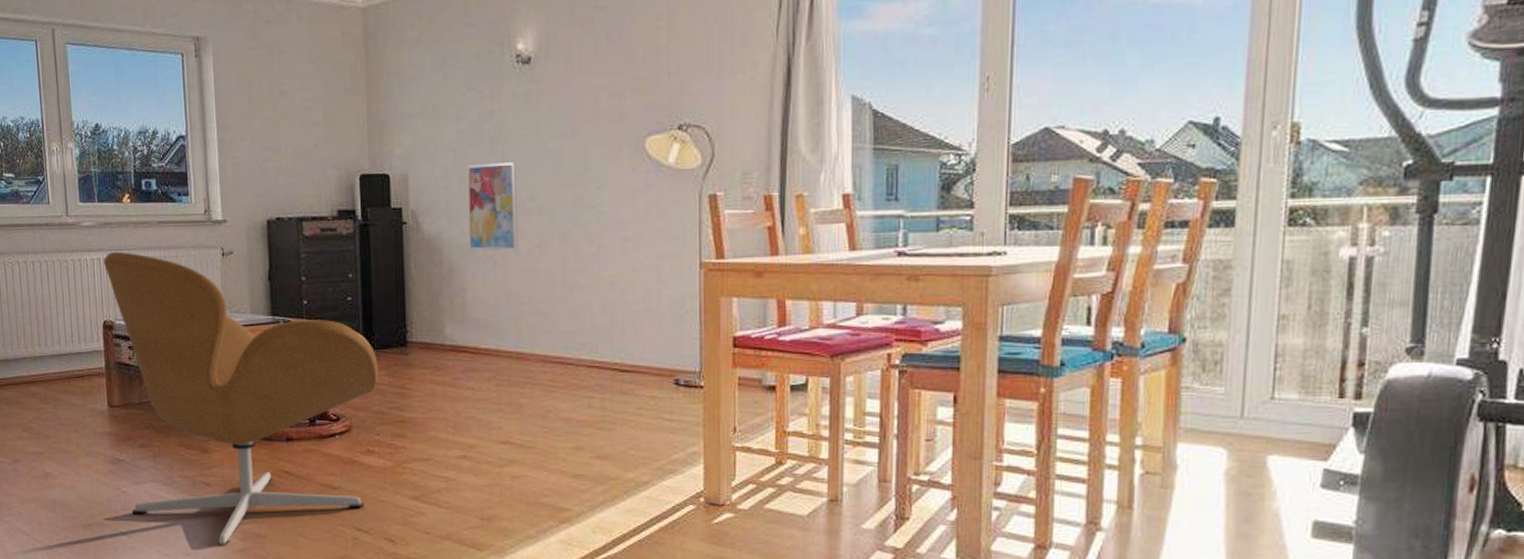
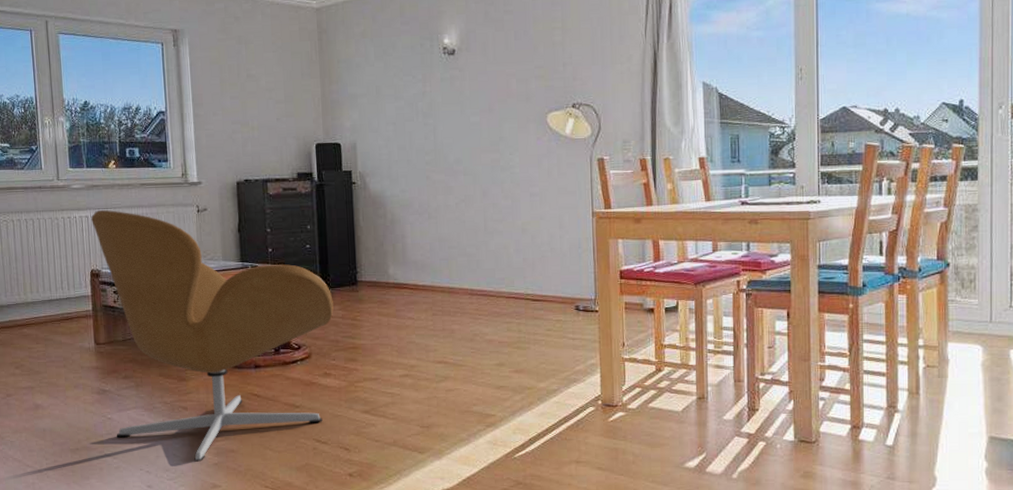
wall art: present [467,162,519,251] -> none [405,133,448,205]

